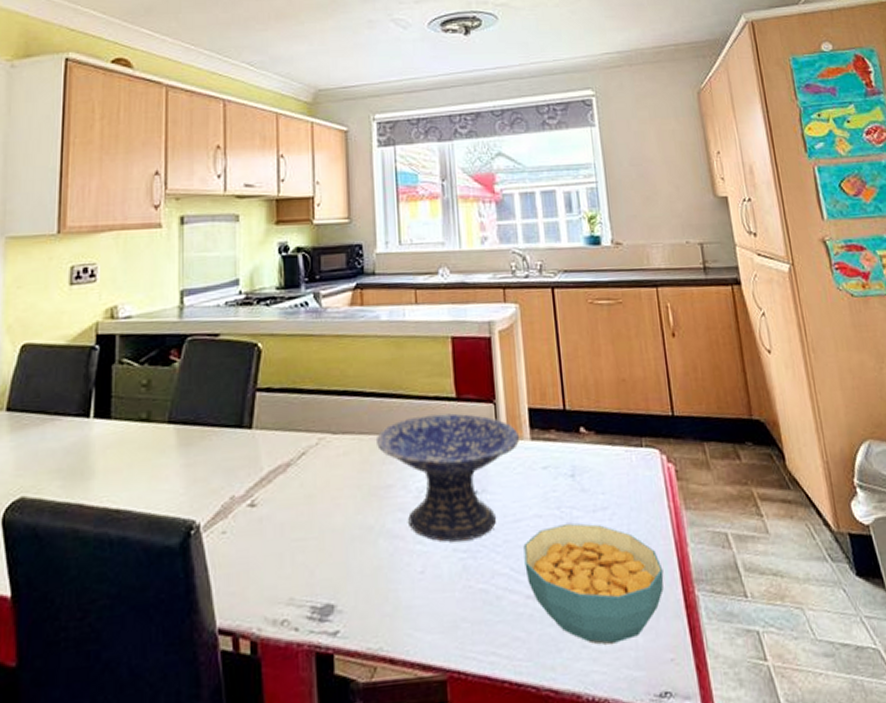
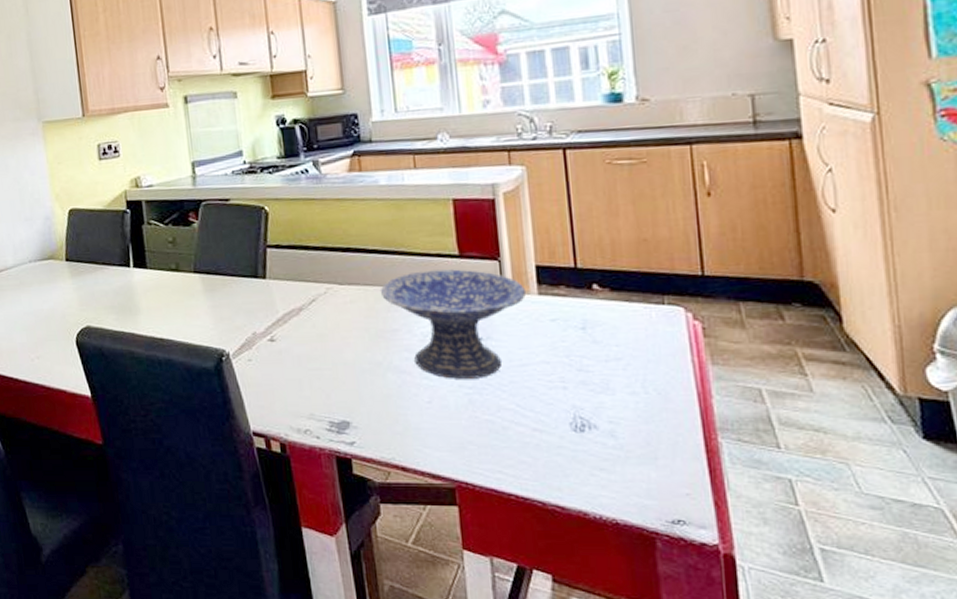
cereal bowl: present [523,523,664,646] -> none [530,370,683,476]

